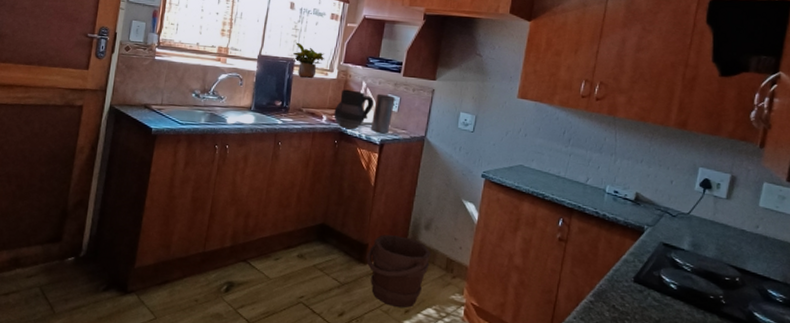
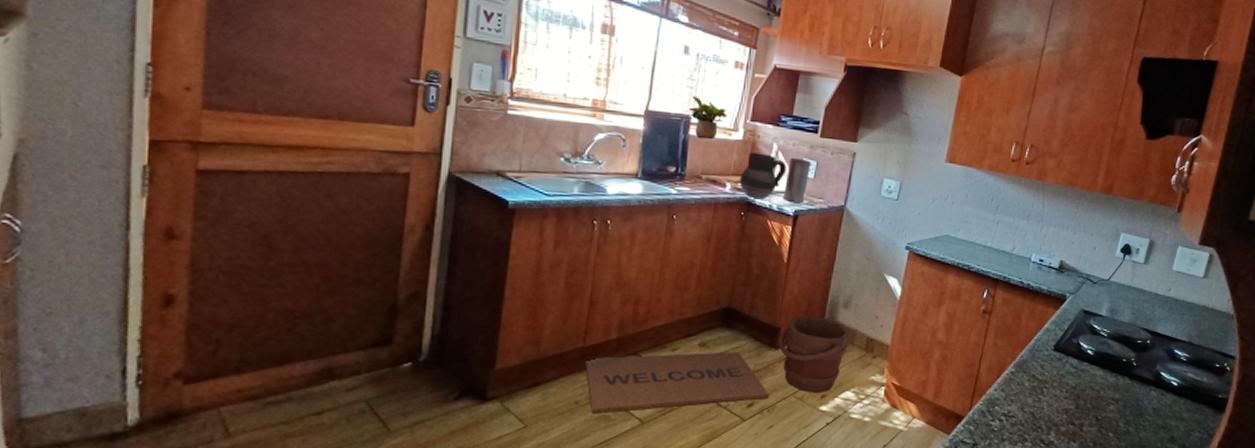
doormat: none [204,262,357,312] -> present [585,352,769,414]

